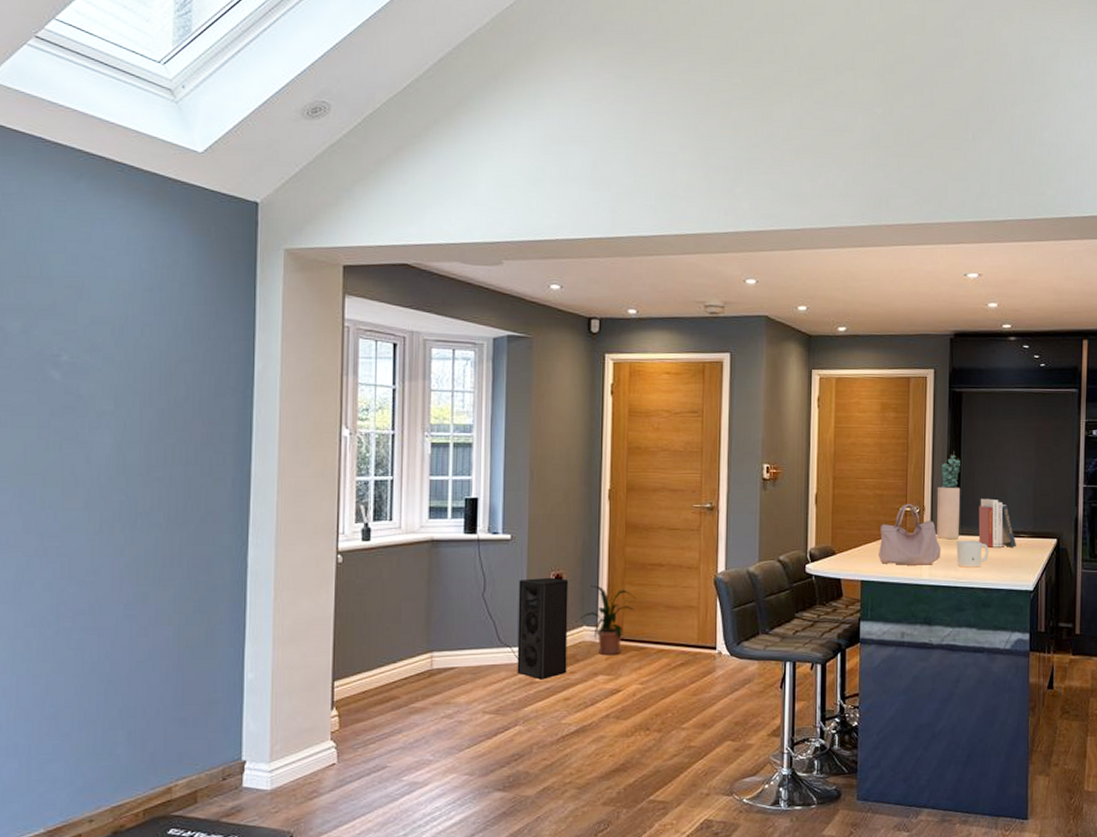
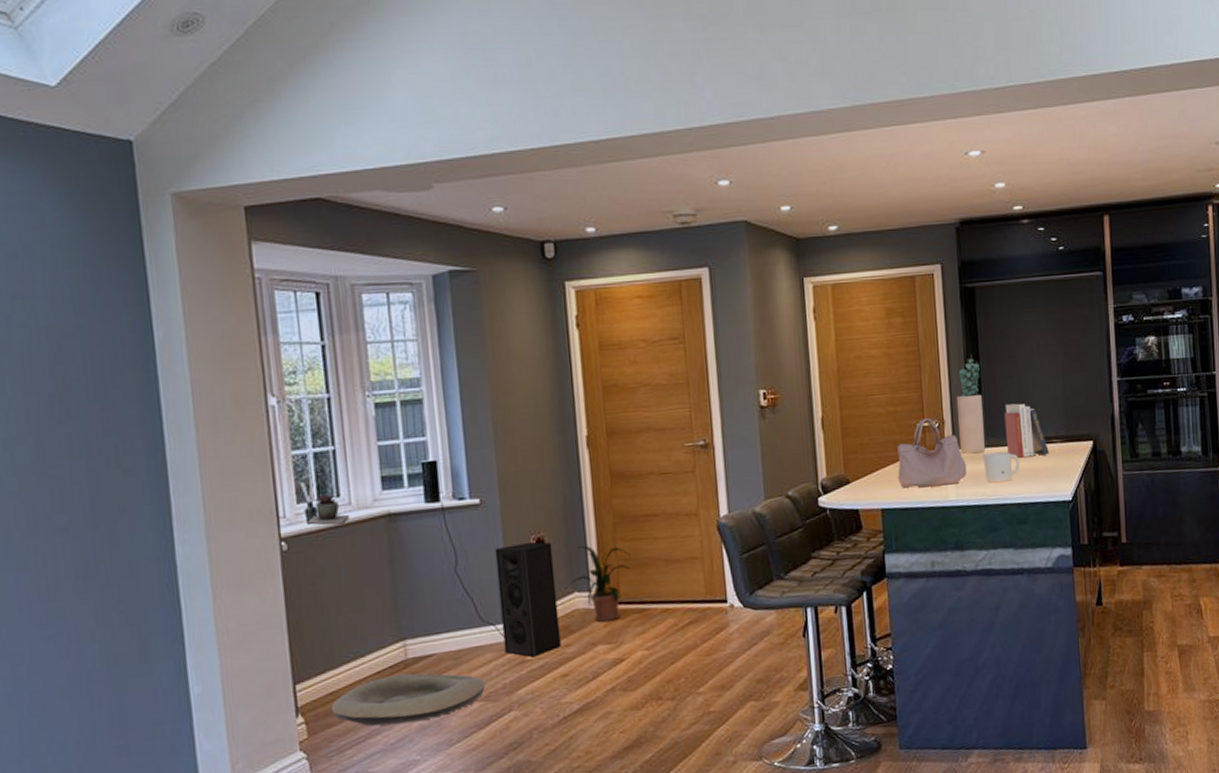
succulent plant: none [362,518,398,544] -> present [307,494,350,525]
dog bed: none [362,682,497,726] -> present [331,673,486,727]

